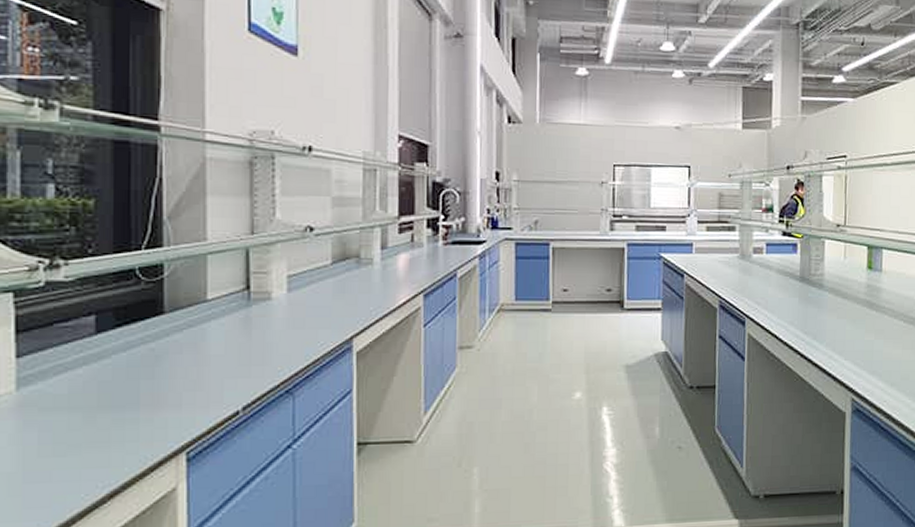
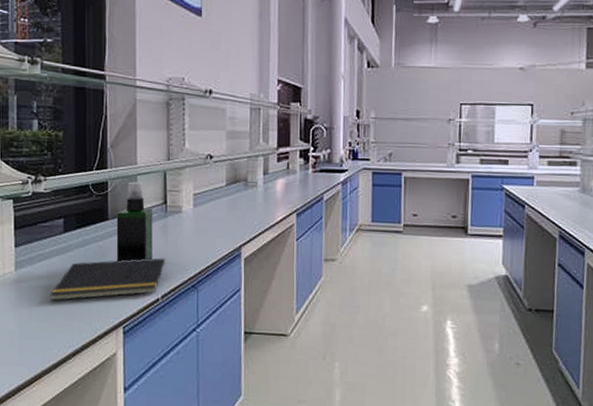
notepad: none [73,359,248,427] -> present [50,258,165,301]
spray bottle: none [176,263,230,367] -> present [116,182,153,262]

